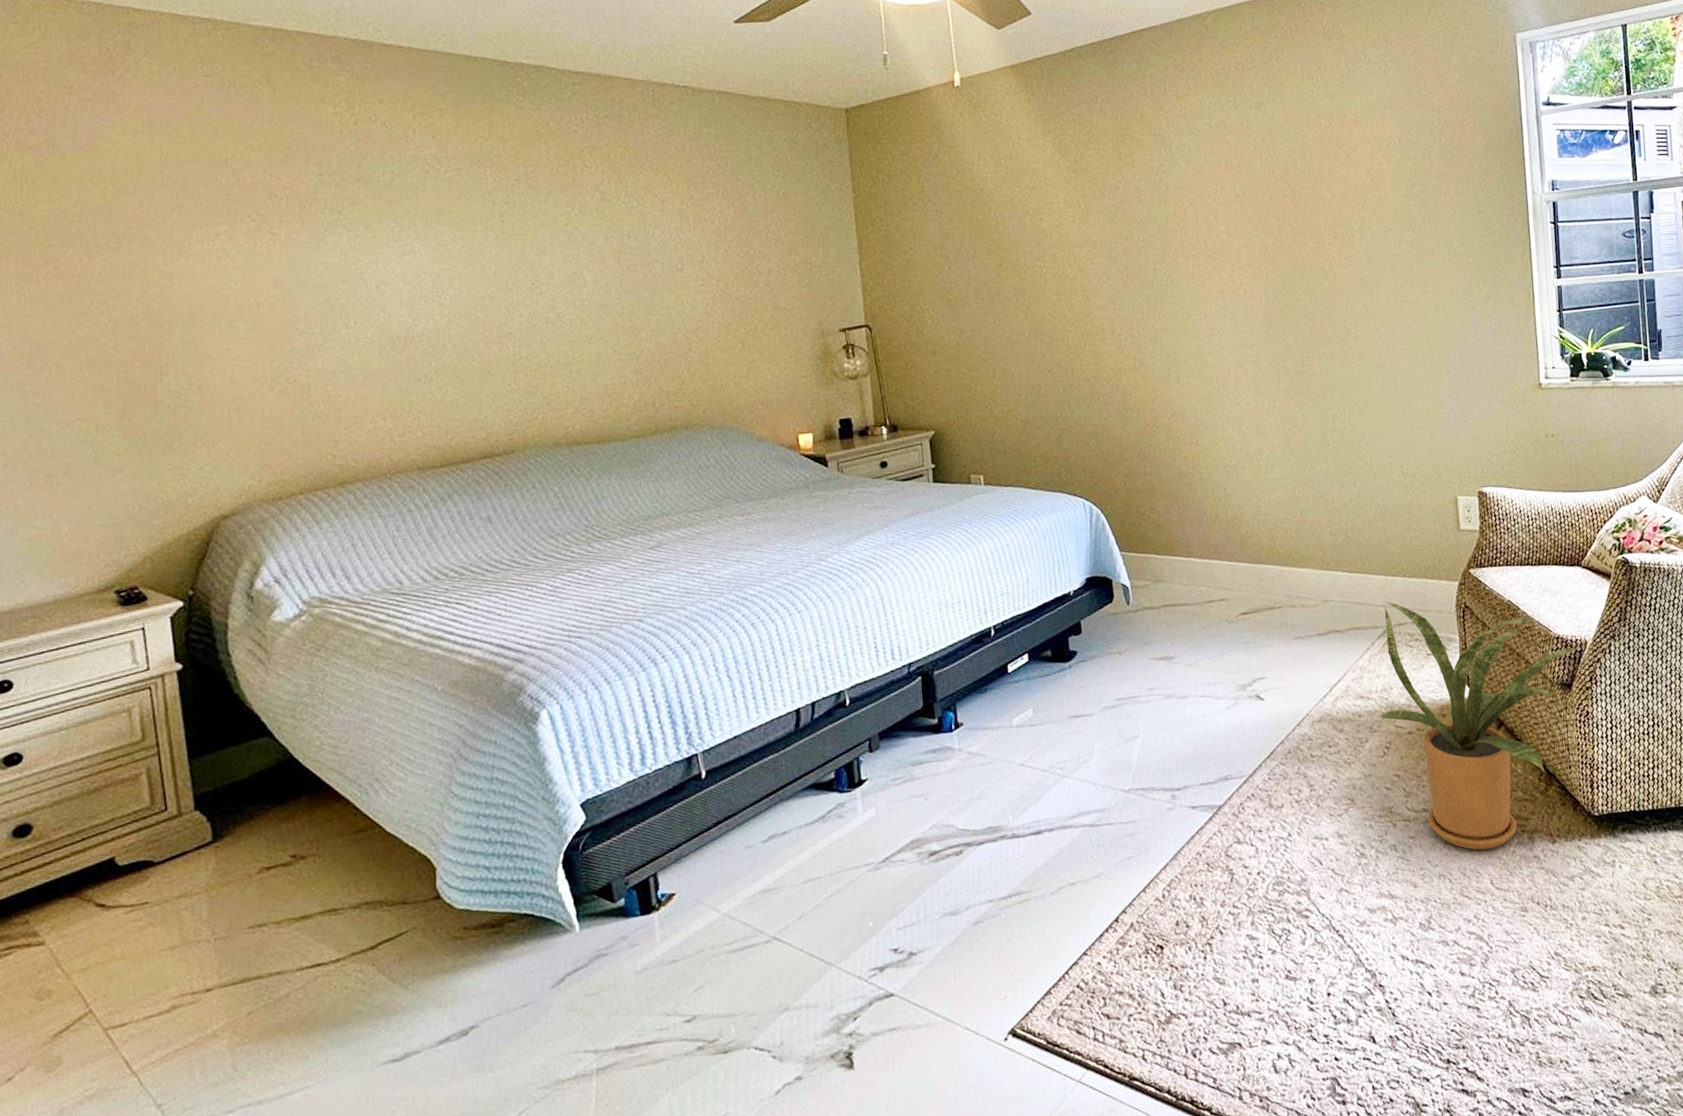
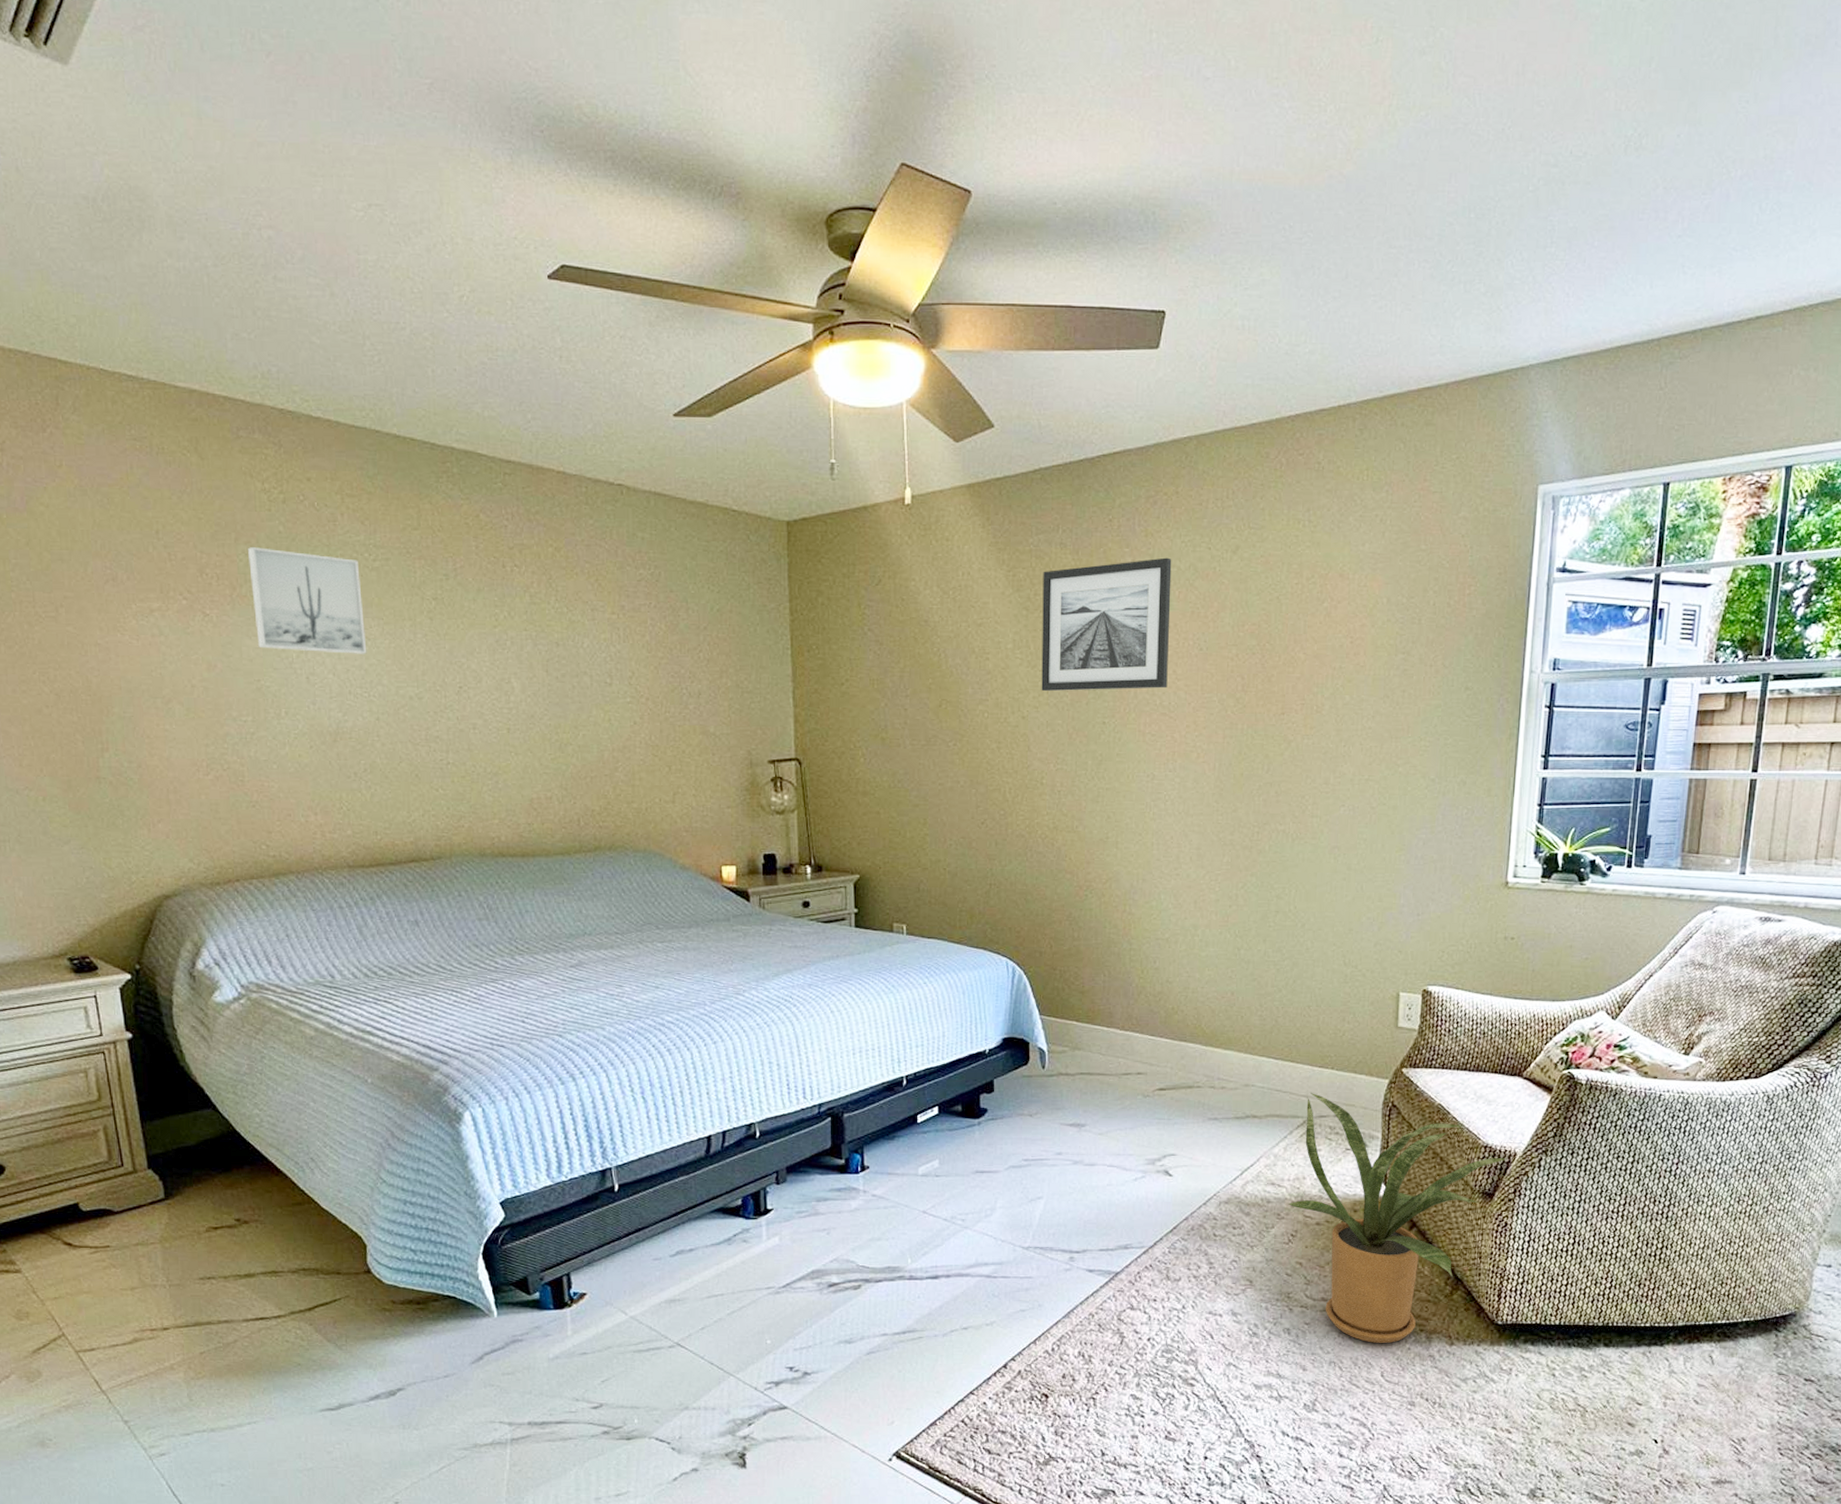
wall art: none [319,167,438,262] -> present [248,547,367,654]
wall art: none [1087,117,1210,245] -> present [1041,557,1172,692]

